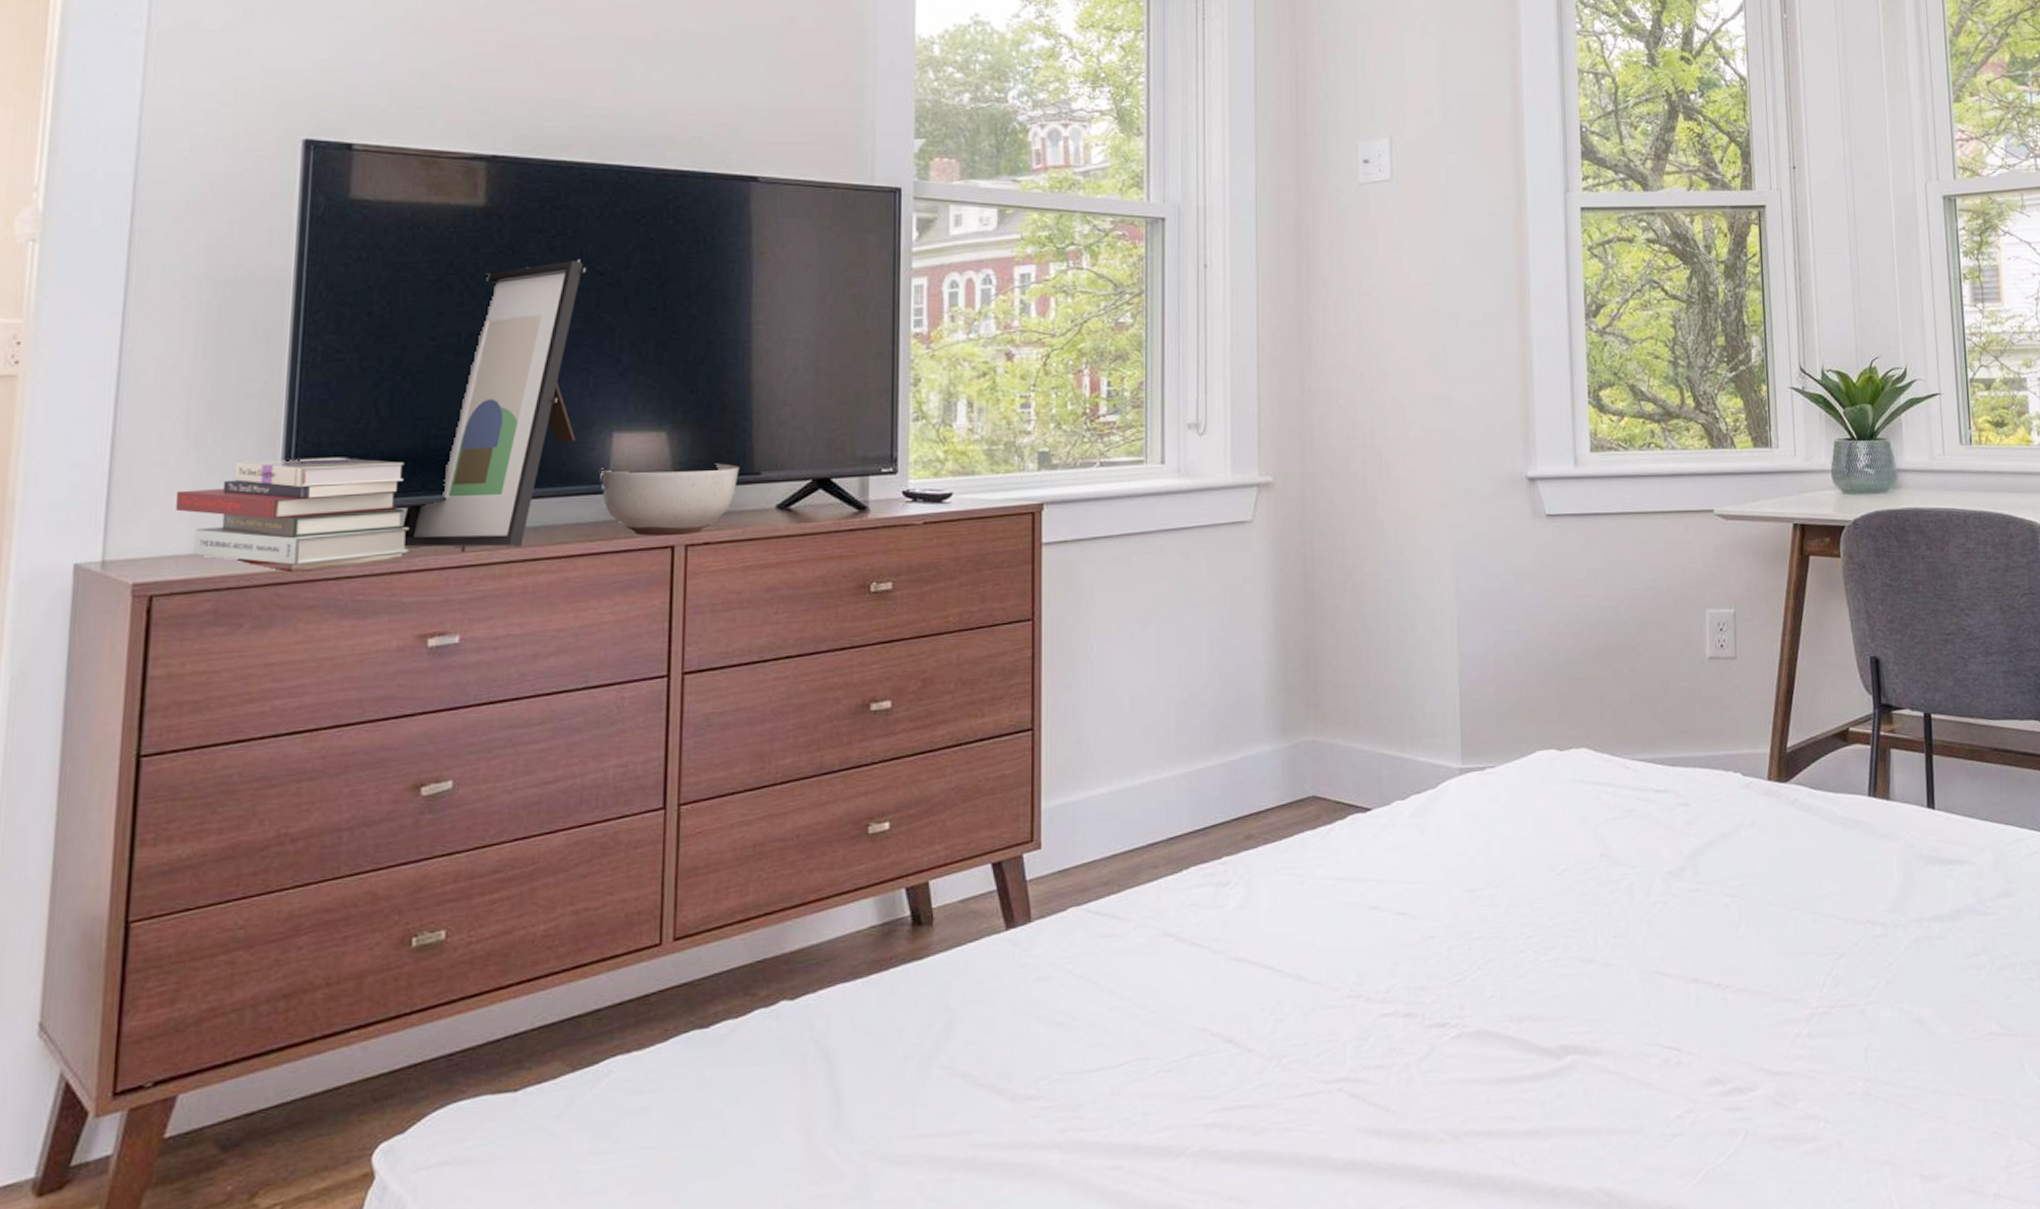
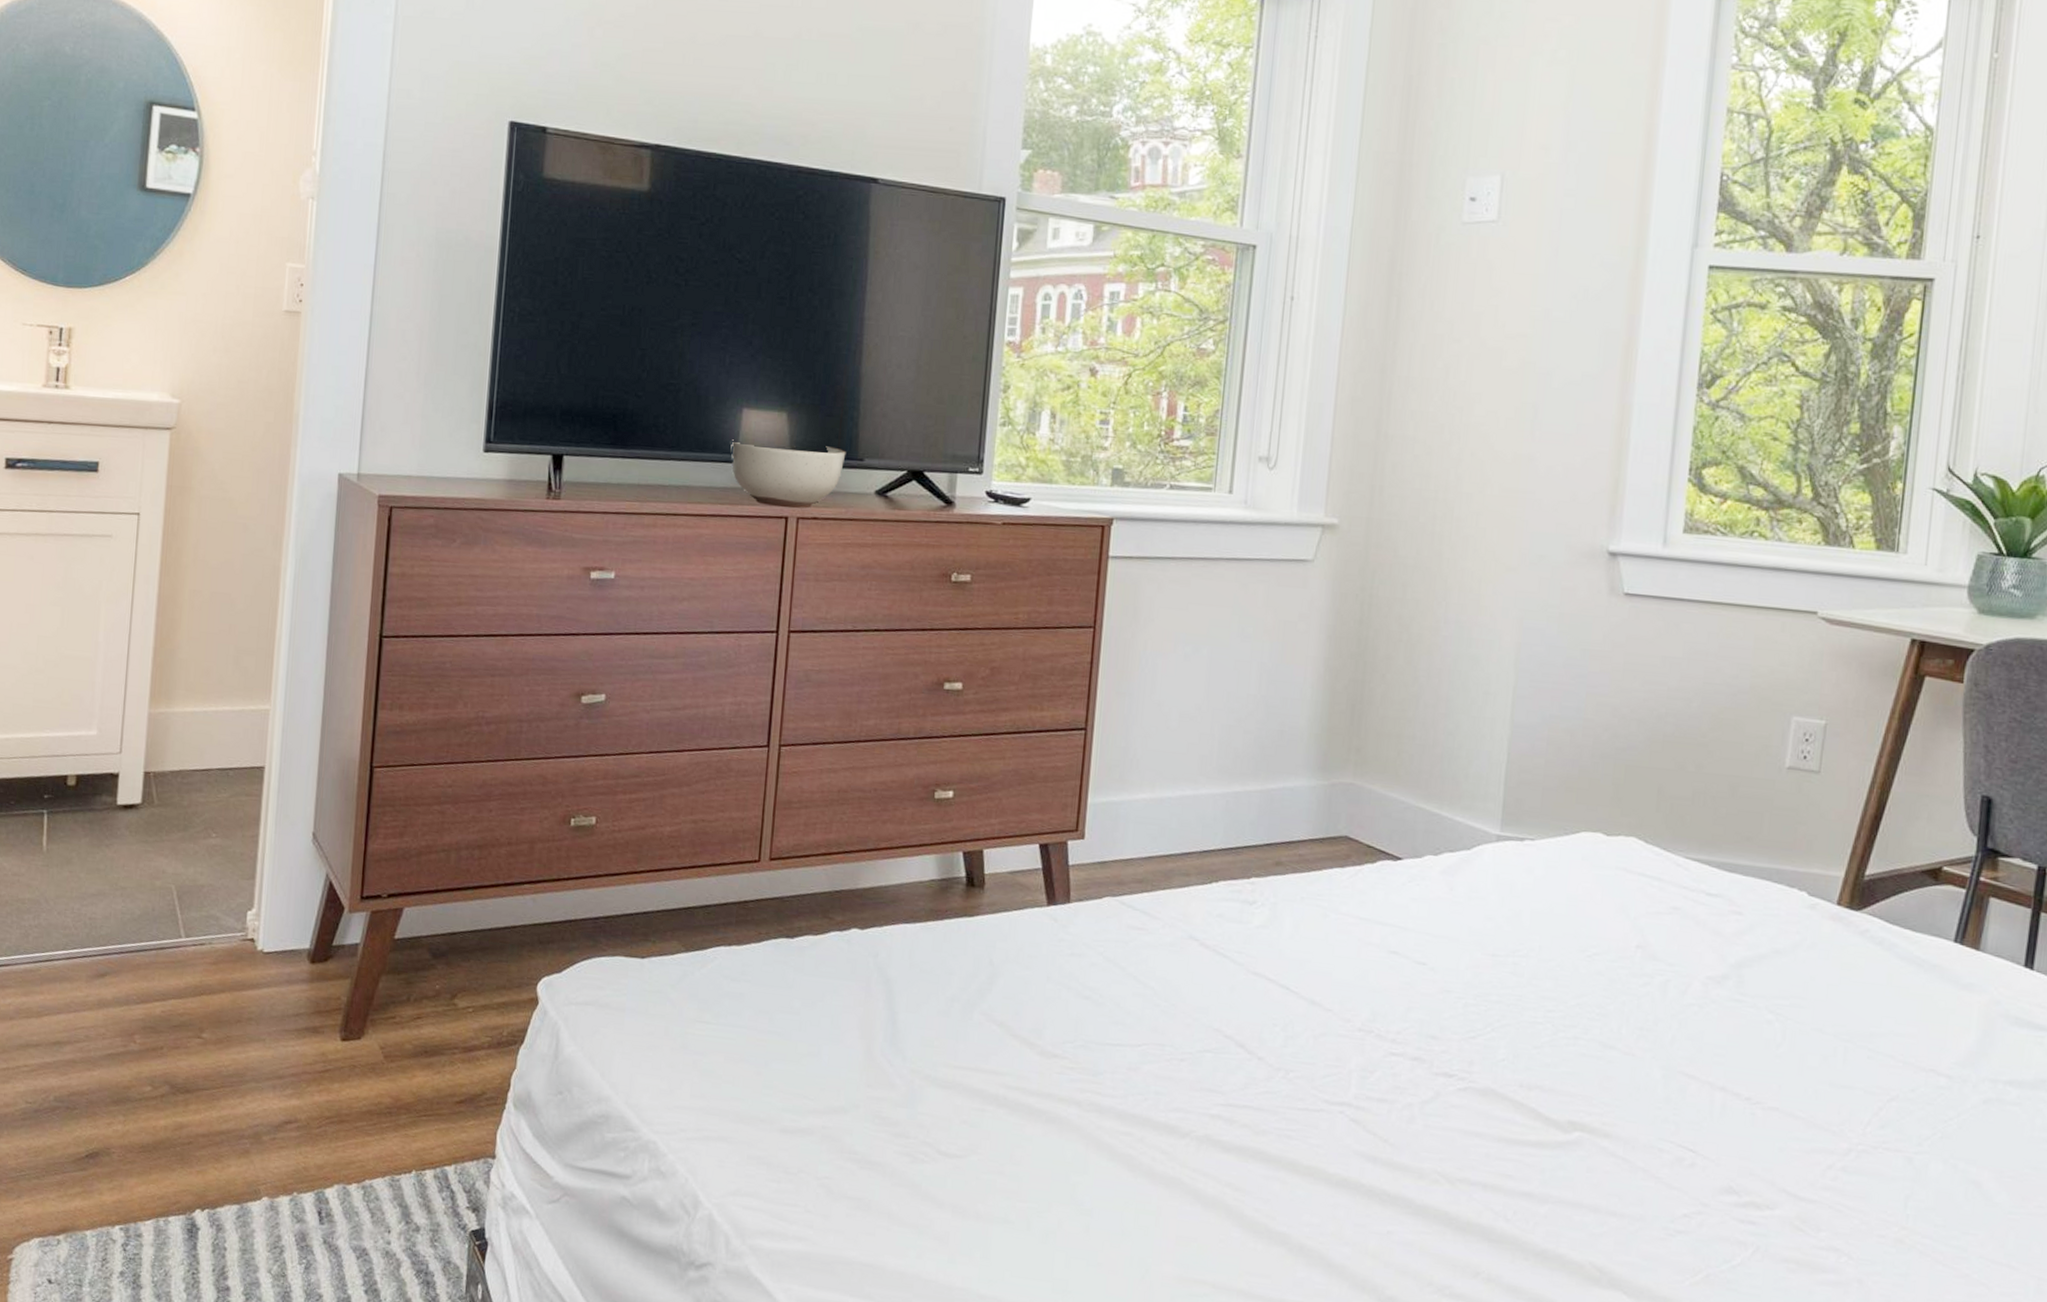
books: present [175,457,409,573] -> none [410,401,580,504]
picture frame: present [403,260,585,553] -> none [575,247,727,501]

